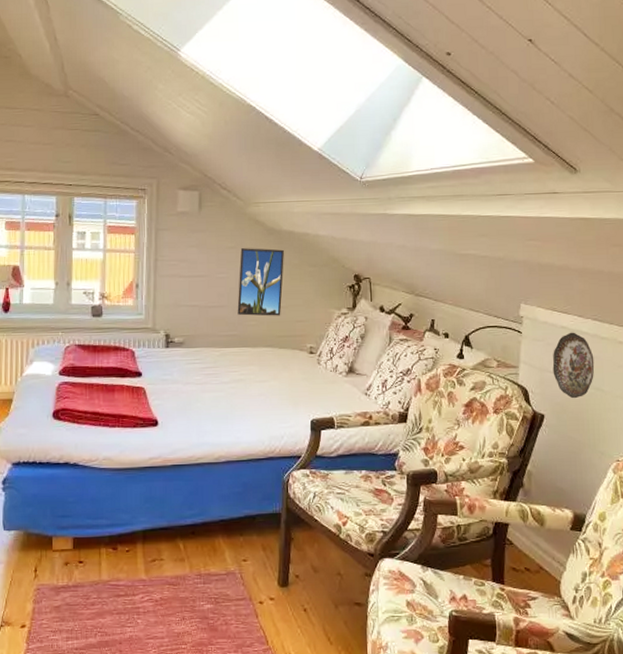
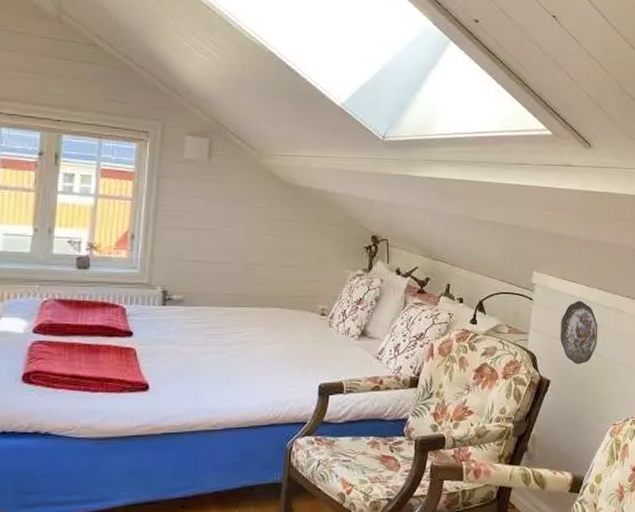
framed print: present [237,248,285,316] -> none [245,202,300,275]

